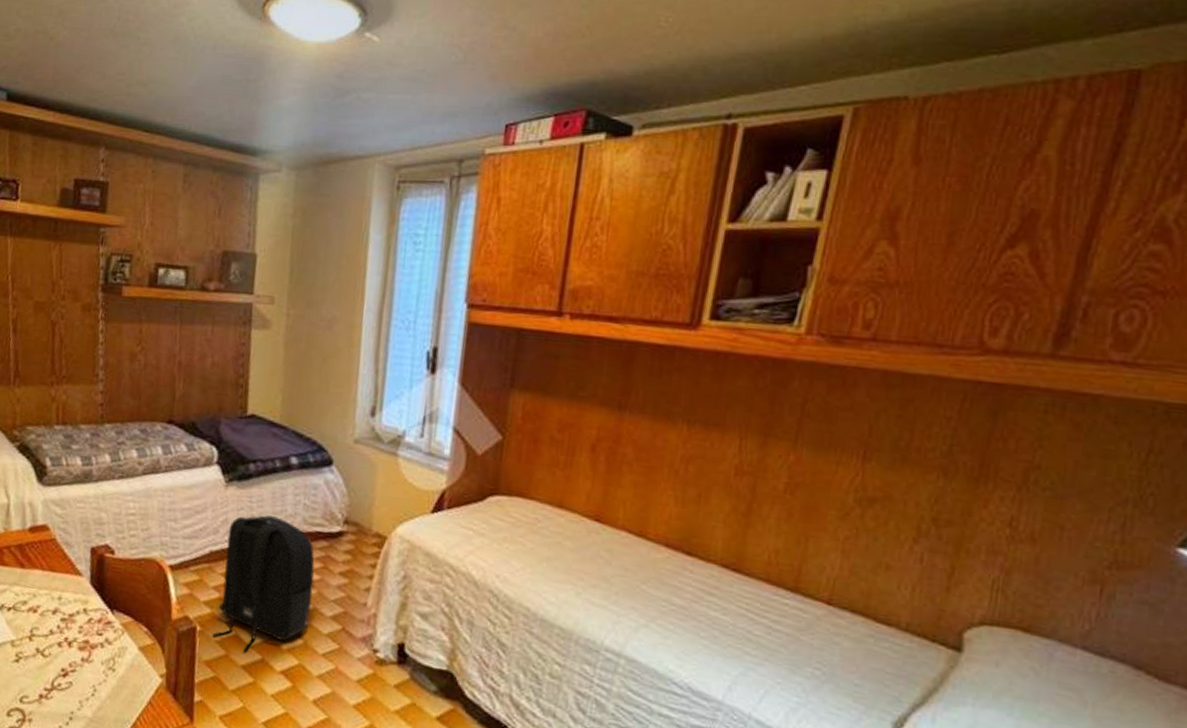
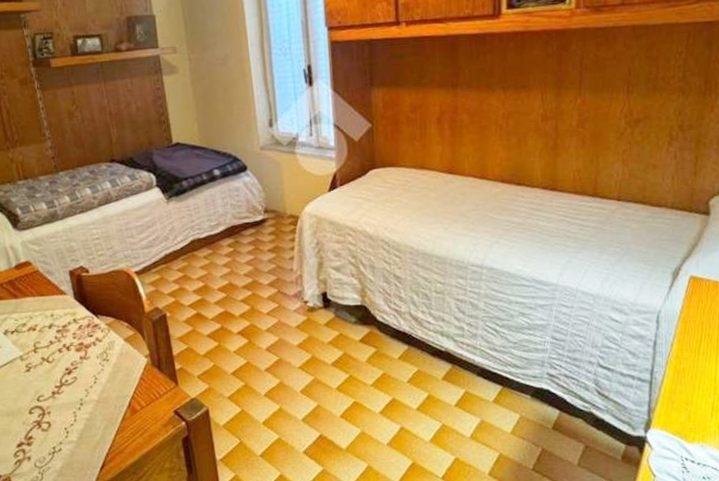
backpack: present [212,515,315,652] -> none [176,218,252,324]

